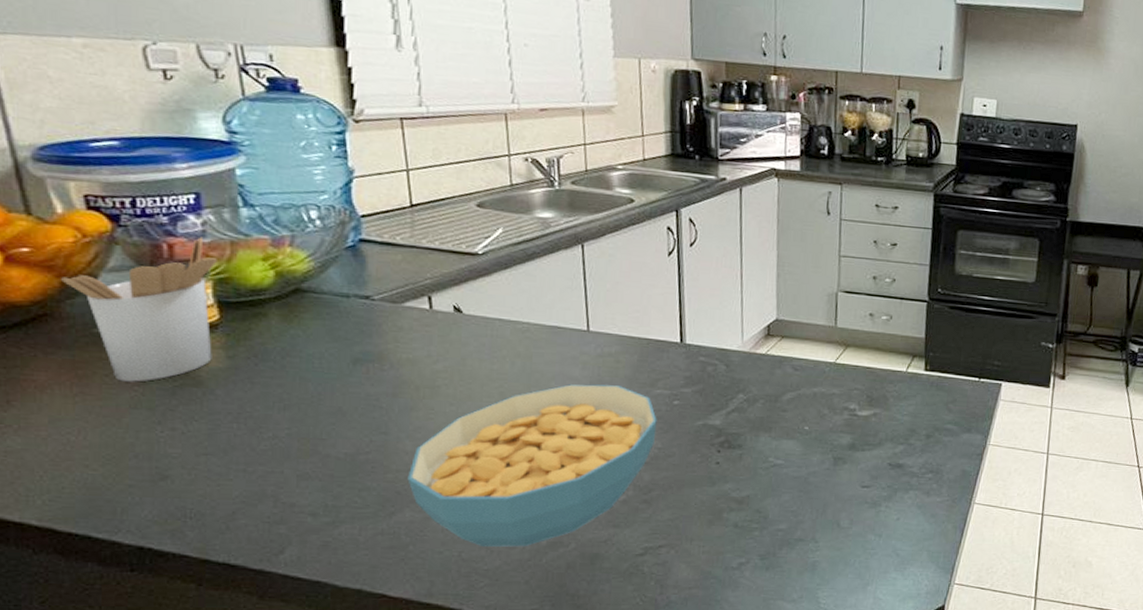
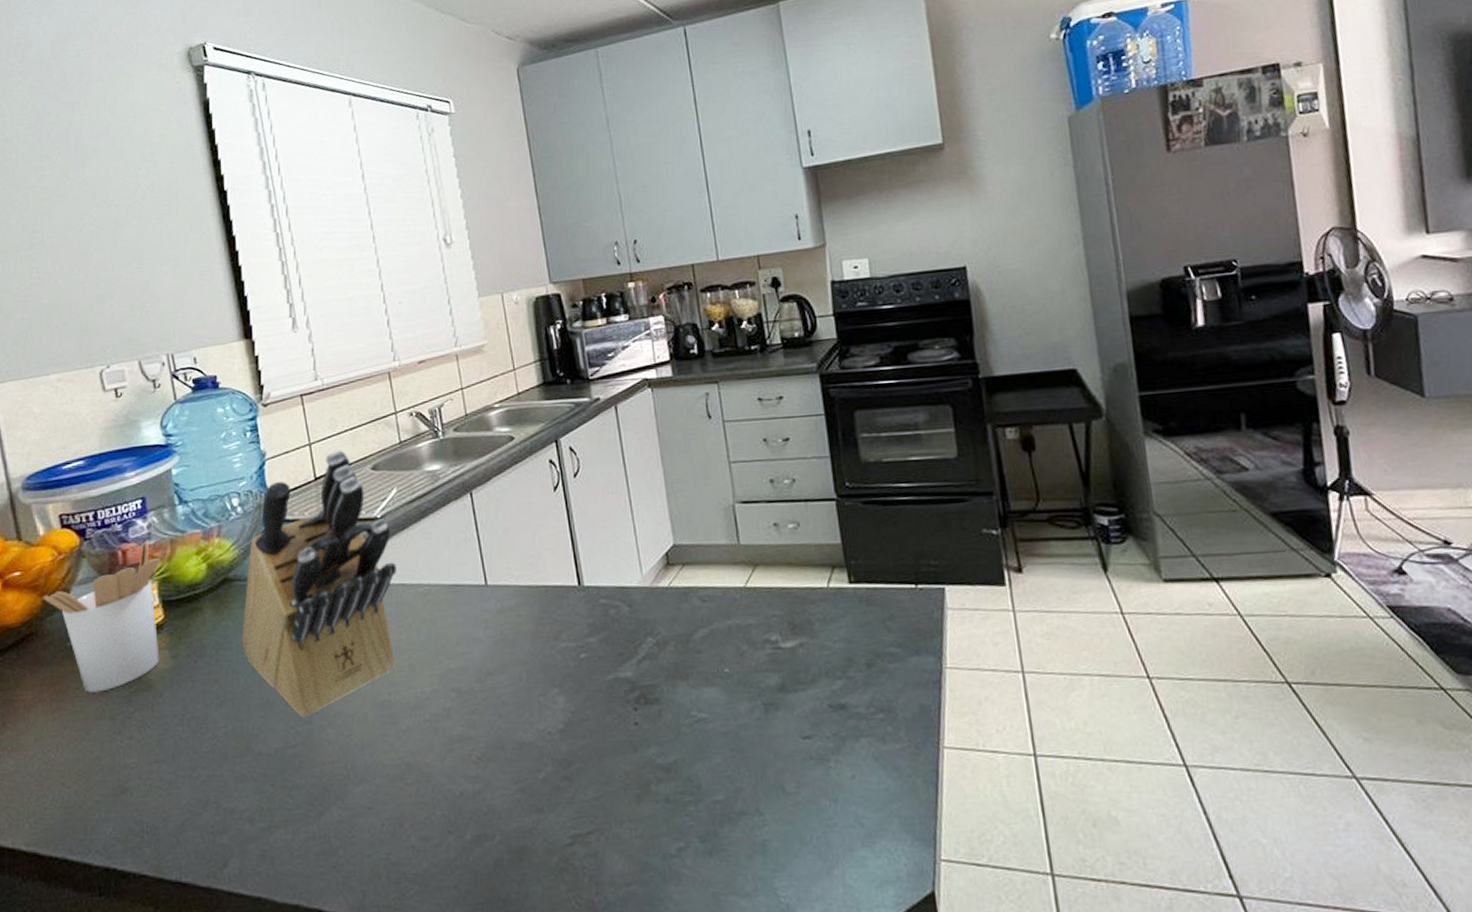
knife block: none [312,181,495,429] -> present [241,450,397,718]
cereal bowl: present [407,384,657,547] -> none [332,643,568,846]

